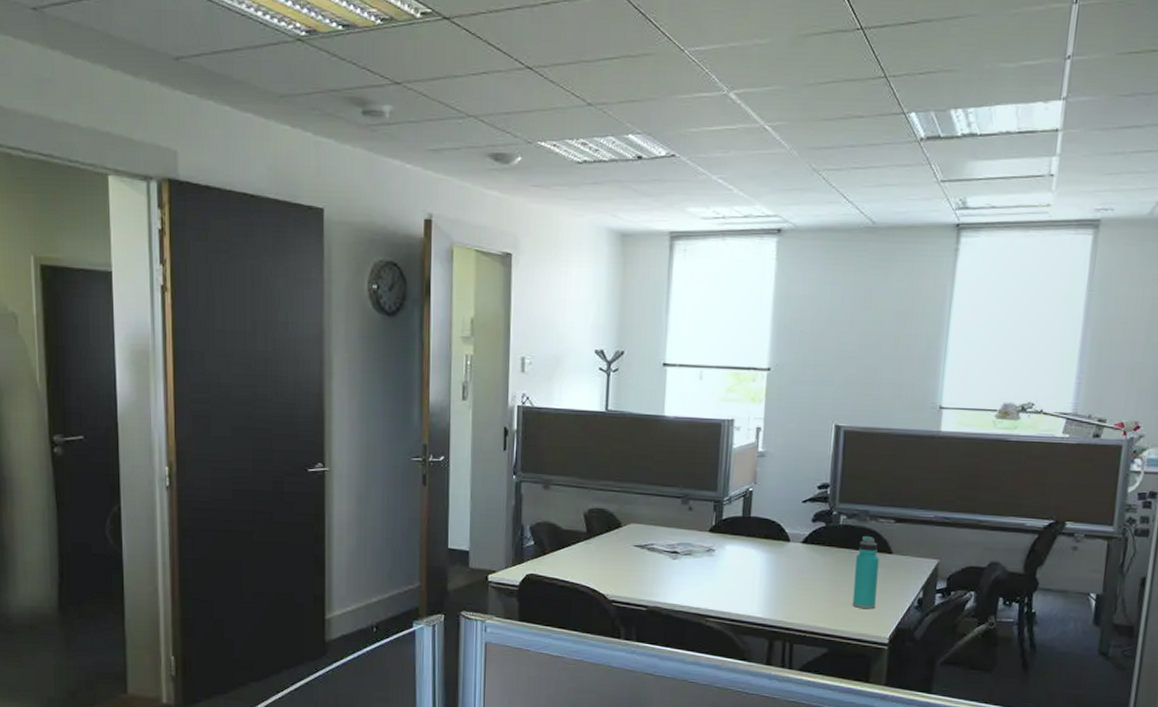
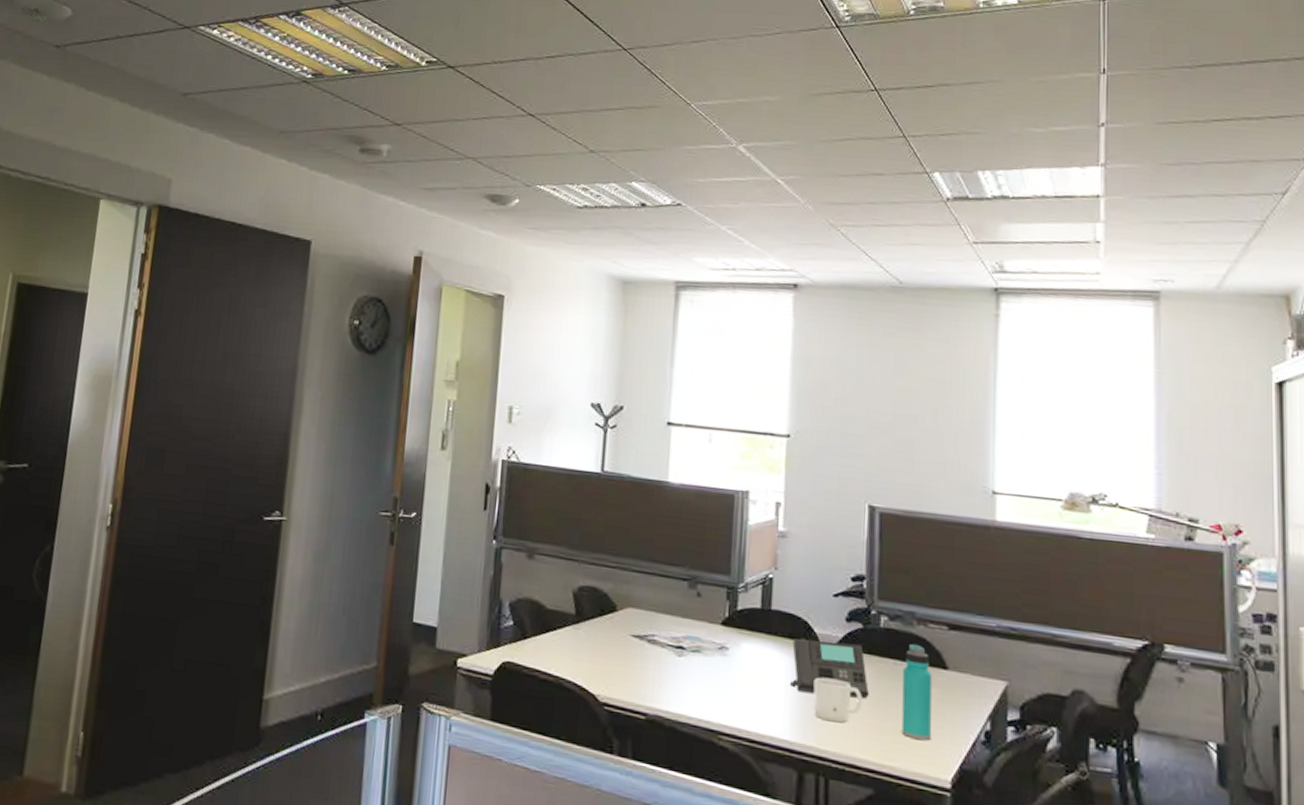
phone: none [765,537,828,582] -> present [790,638,869,699]
mug: none [783,567,822,601] -> present [813,677,862,723]

